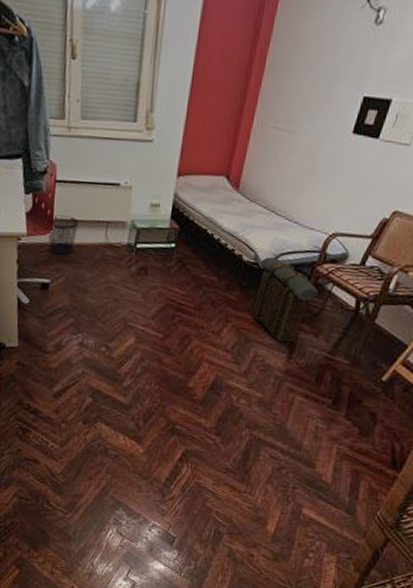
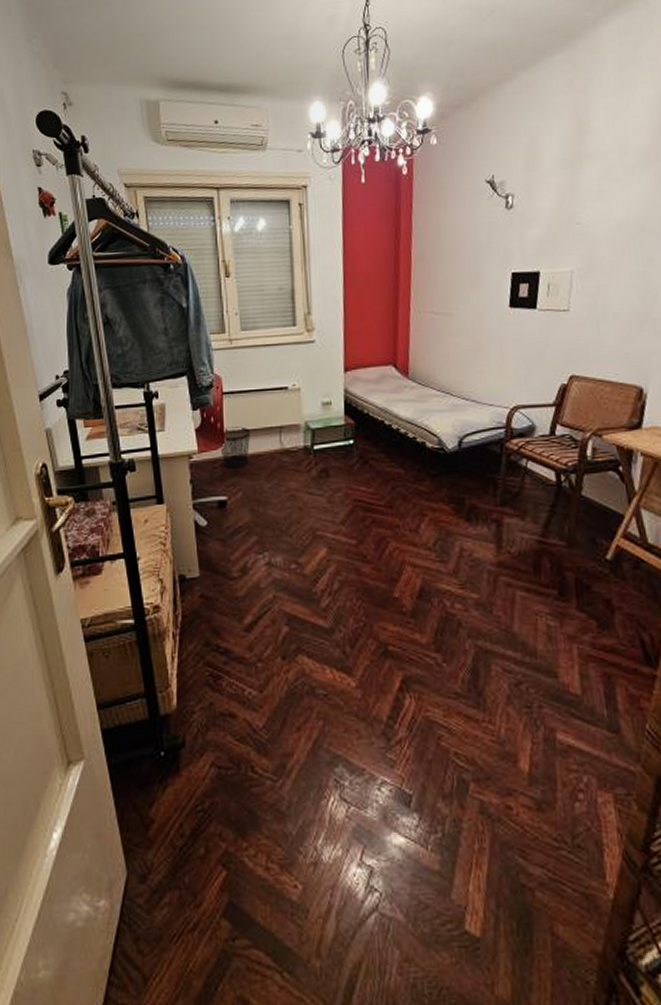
backpack: present [252,257,318,343] -> none [445,440,513,531]

